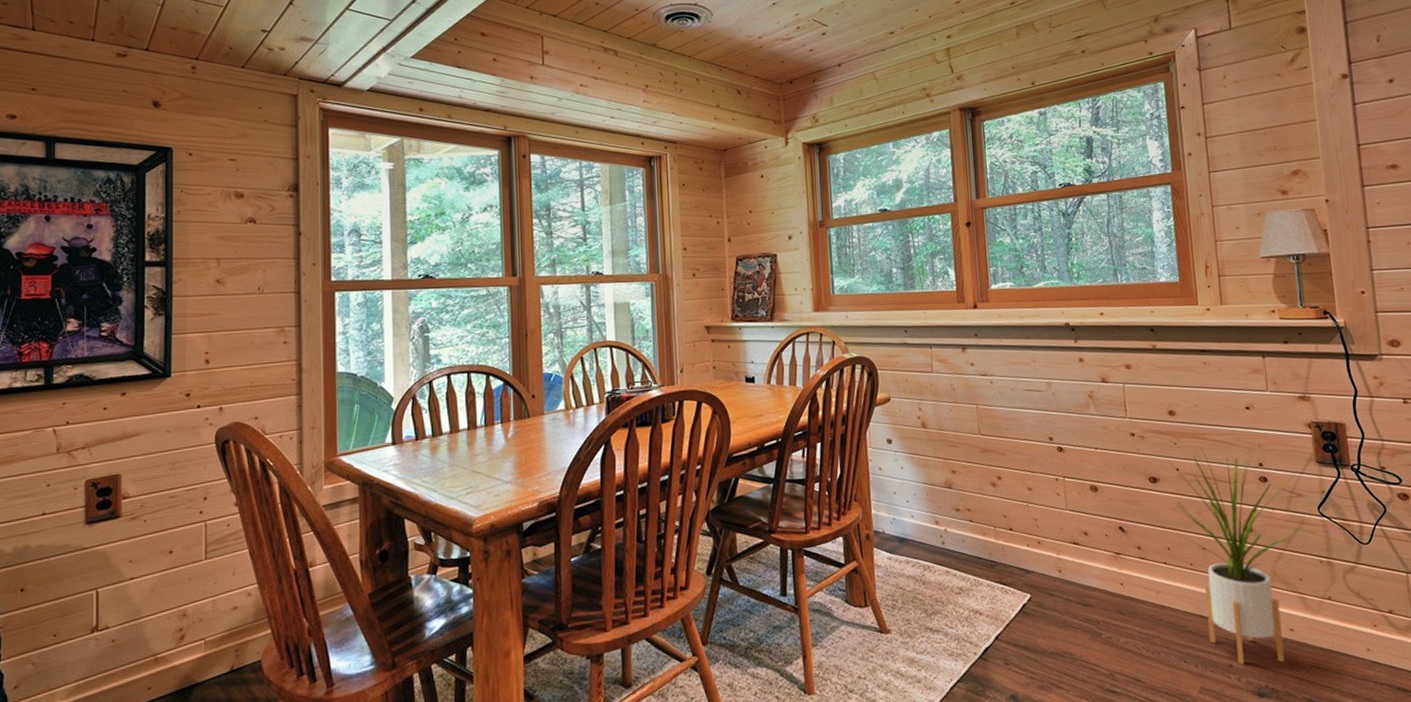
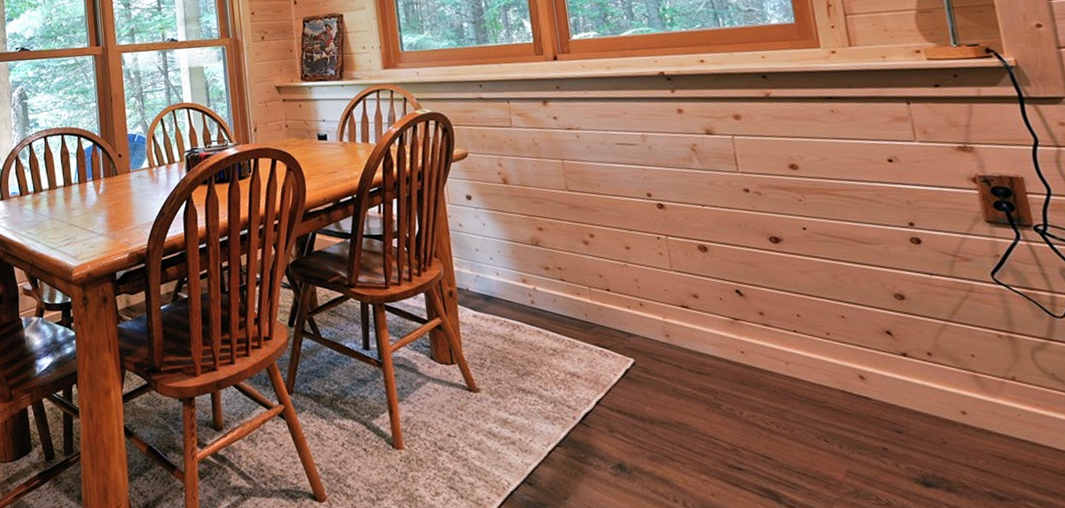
house plant: present [1169,445,1304,665] -> none [794,202,973,450]

